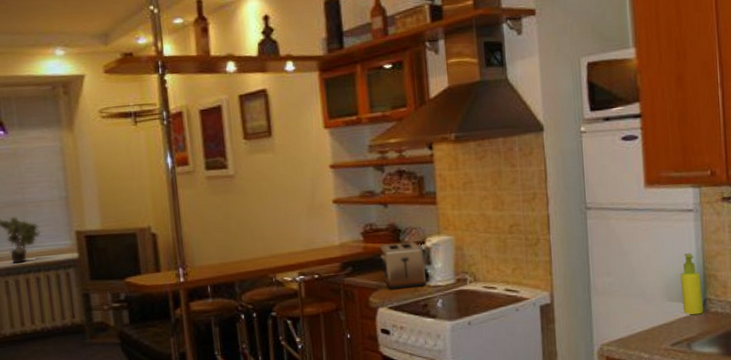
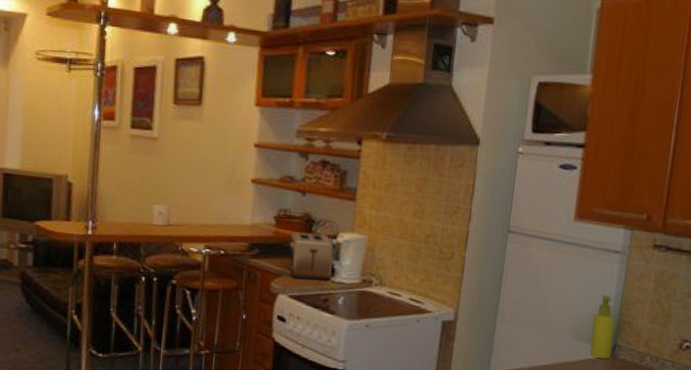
mug: none [240,238,267,262] -> present [152,203,178,227]

